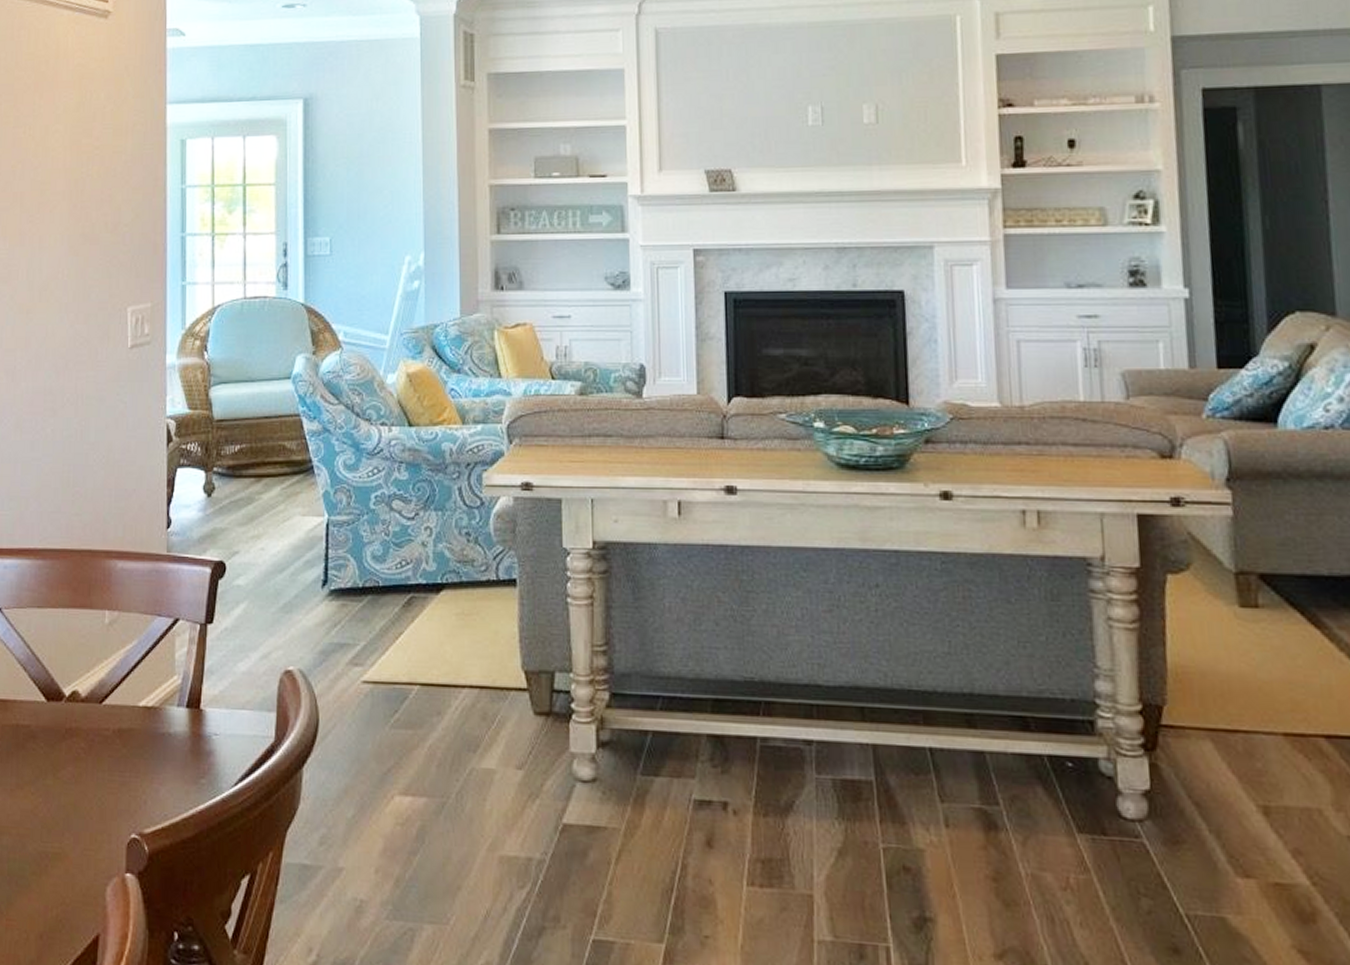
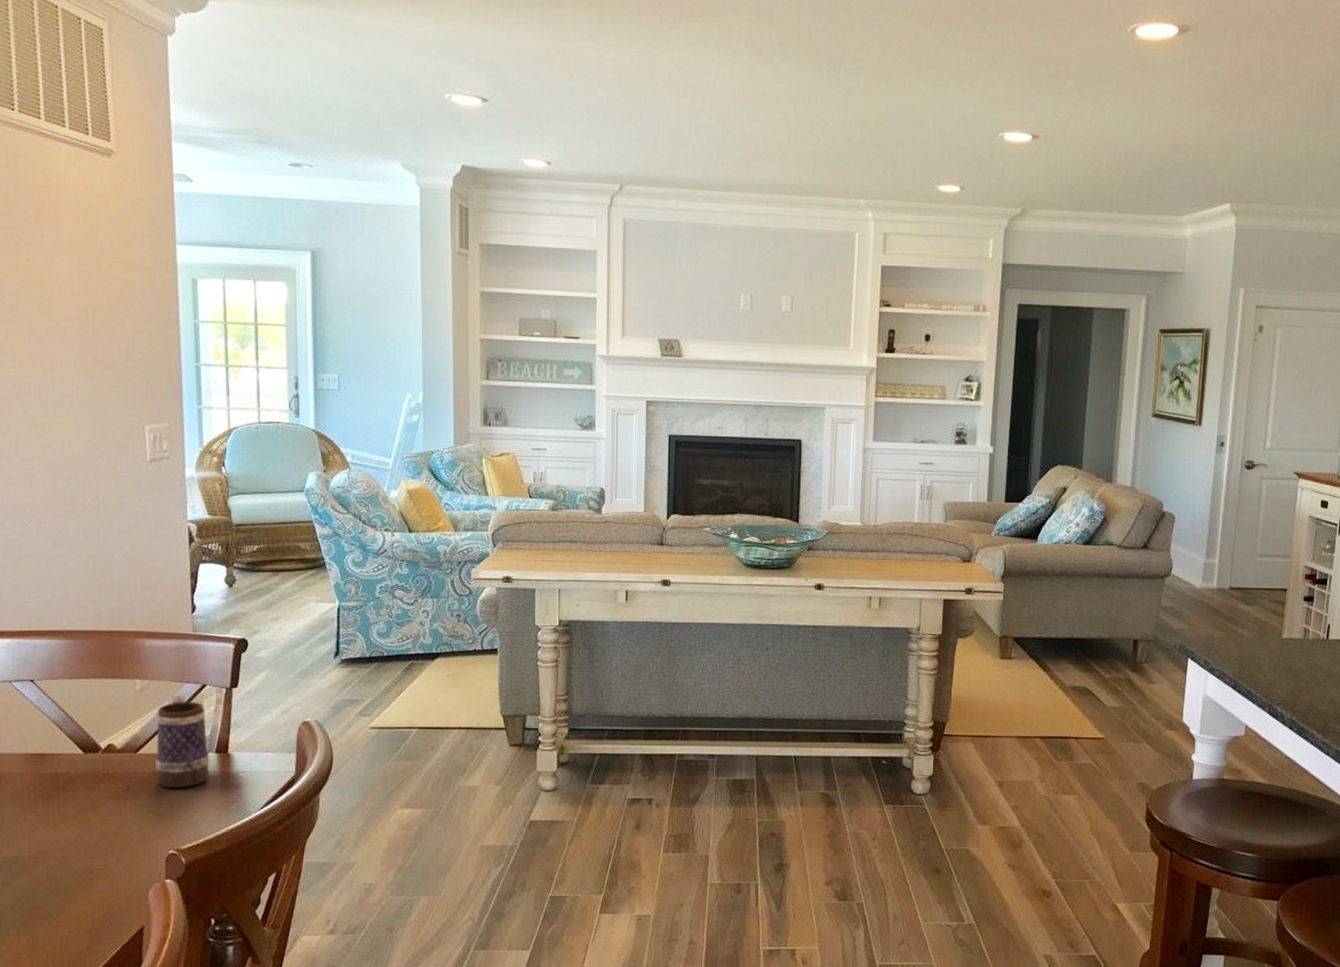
mug: none [121,632,180,752] -> present [155,696,210,788]

